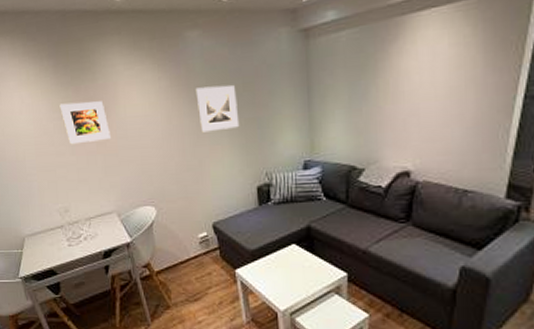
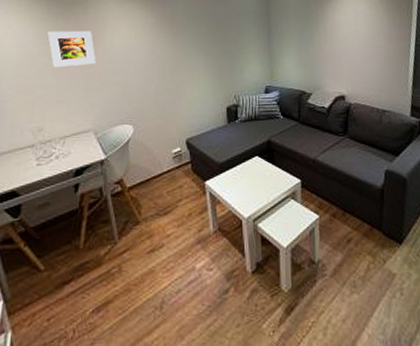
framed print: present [195,84,240,133] -> none [177,24,214,61]

